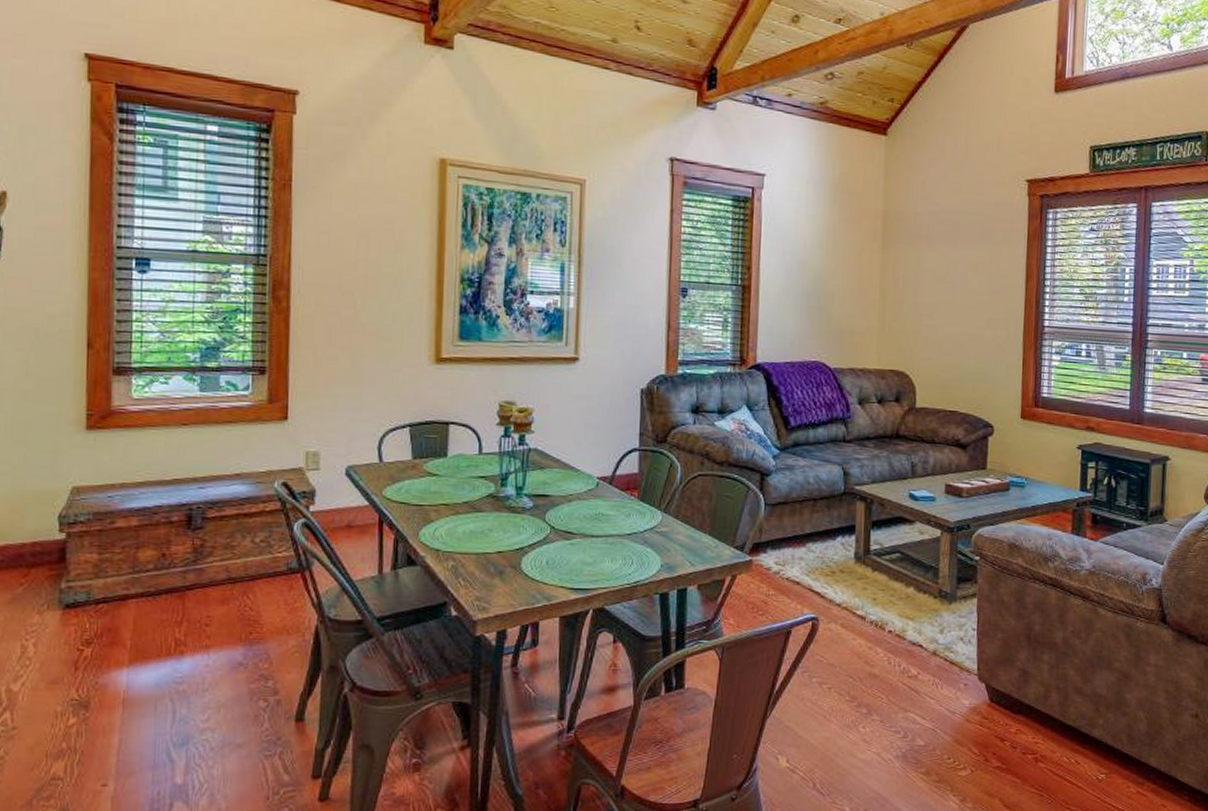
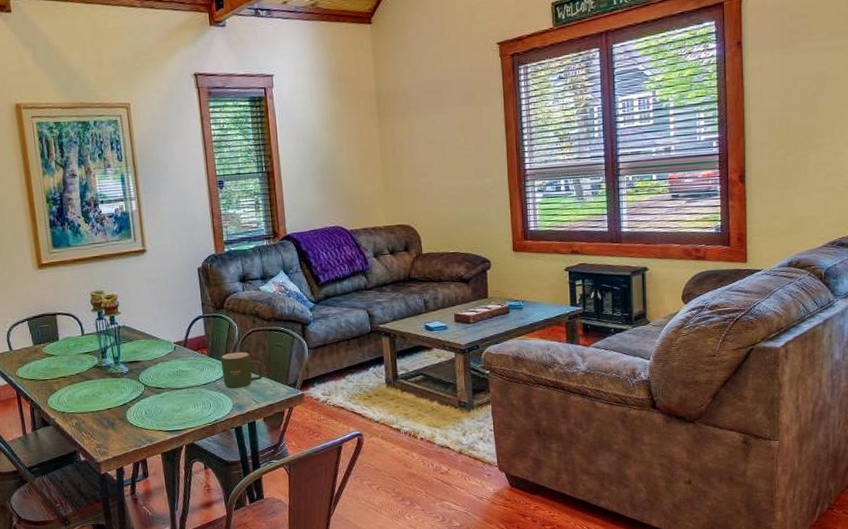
mug: none [653,498,706,545] -> present [220,351,264,390]

